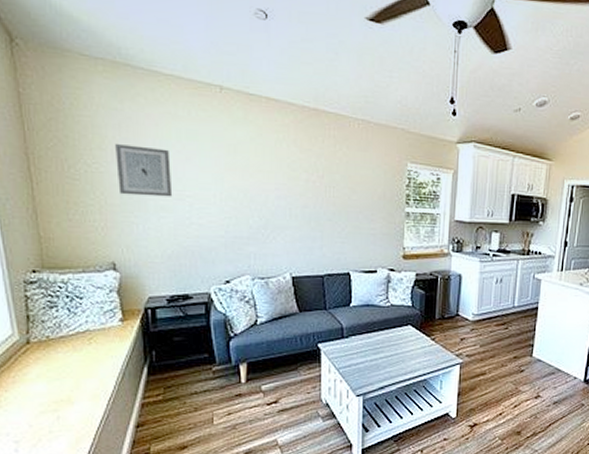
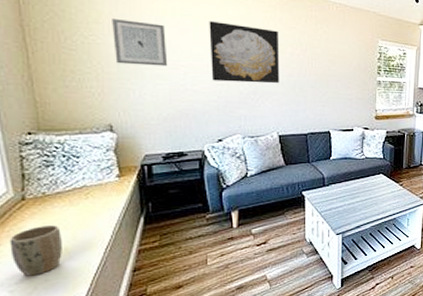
plant pot: none [15,372,66,426] -> present [9,225,62,276]
wall art: none [216,144,293,217] -> present [209,21,280,84]

